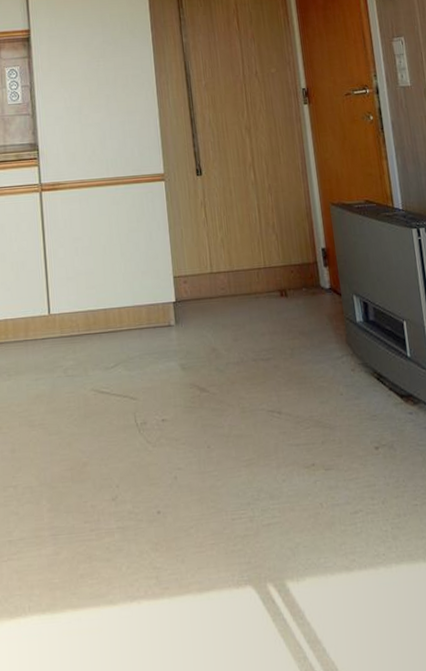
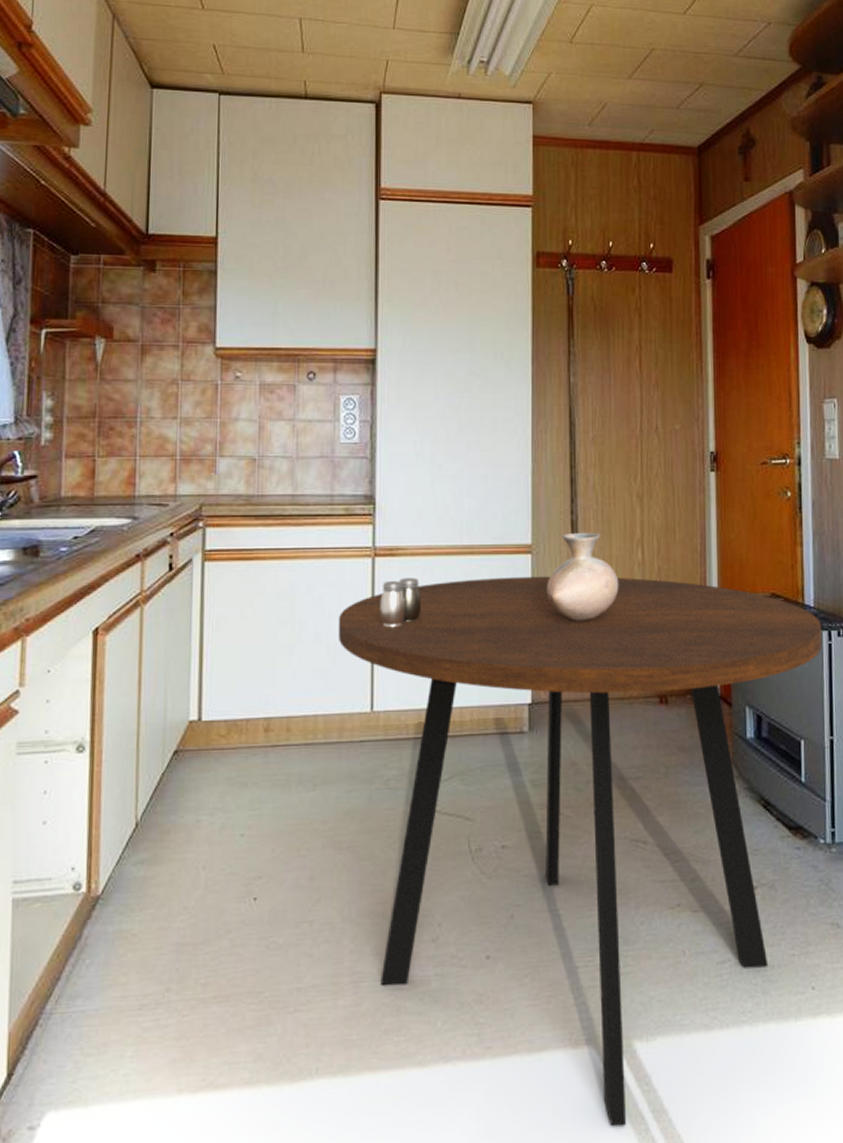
dining table: none [17,195,413,655] -> present [337,576,822,1127]
salt and pepper shaker: none [48,206,82,246] -> present [380,578,422,627]
vase: none [179,160,238,233] -> present [547,532,619,621]

